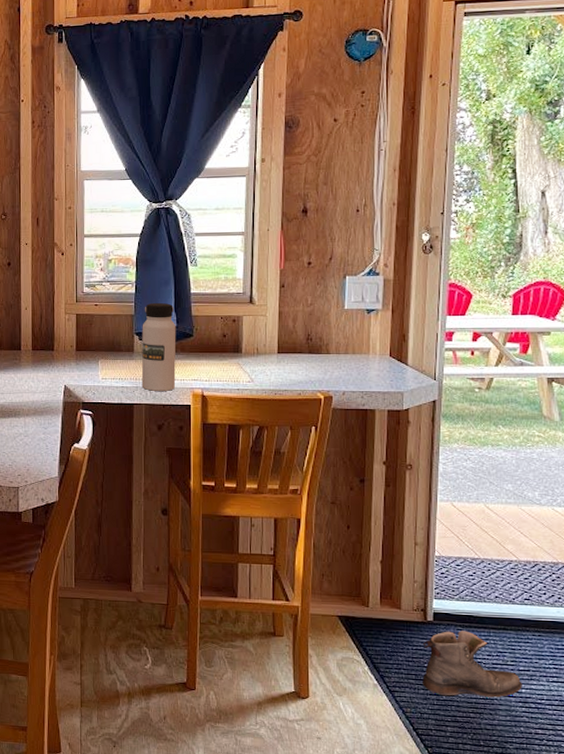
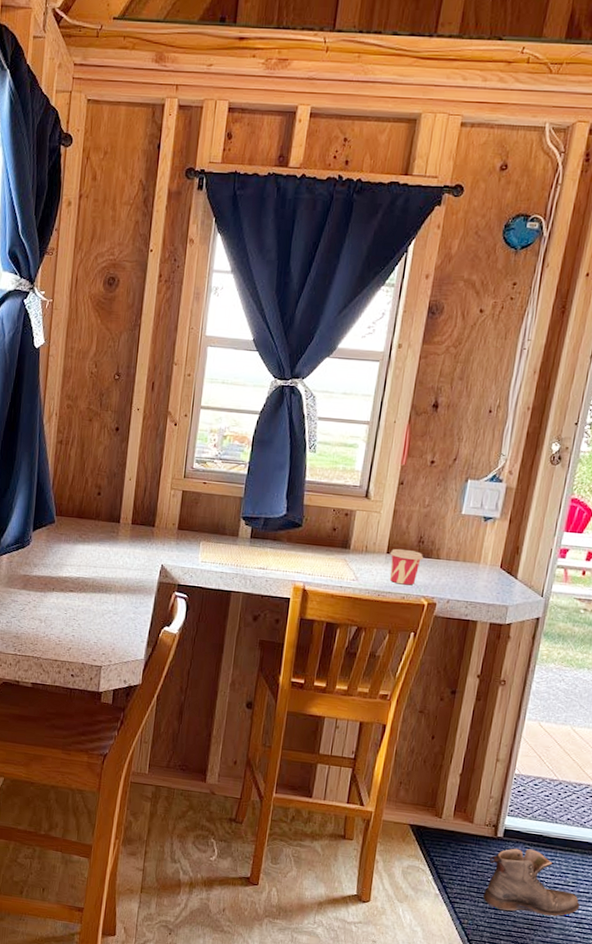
water bottle: present [141,302,176,391] -> none [242,486,286,582]
cup: none [280,347,314,382] -> present [389,548,424,585]

